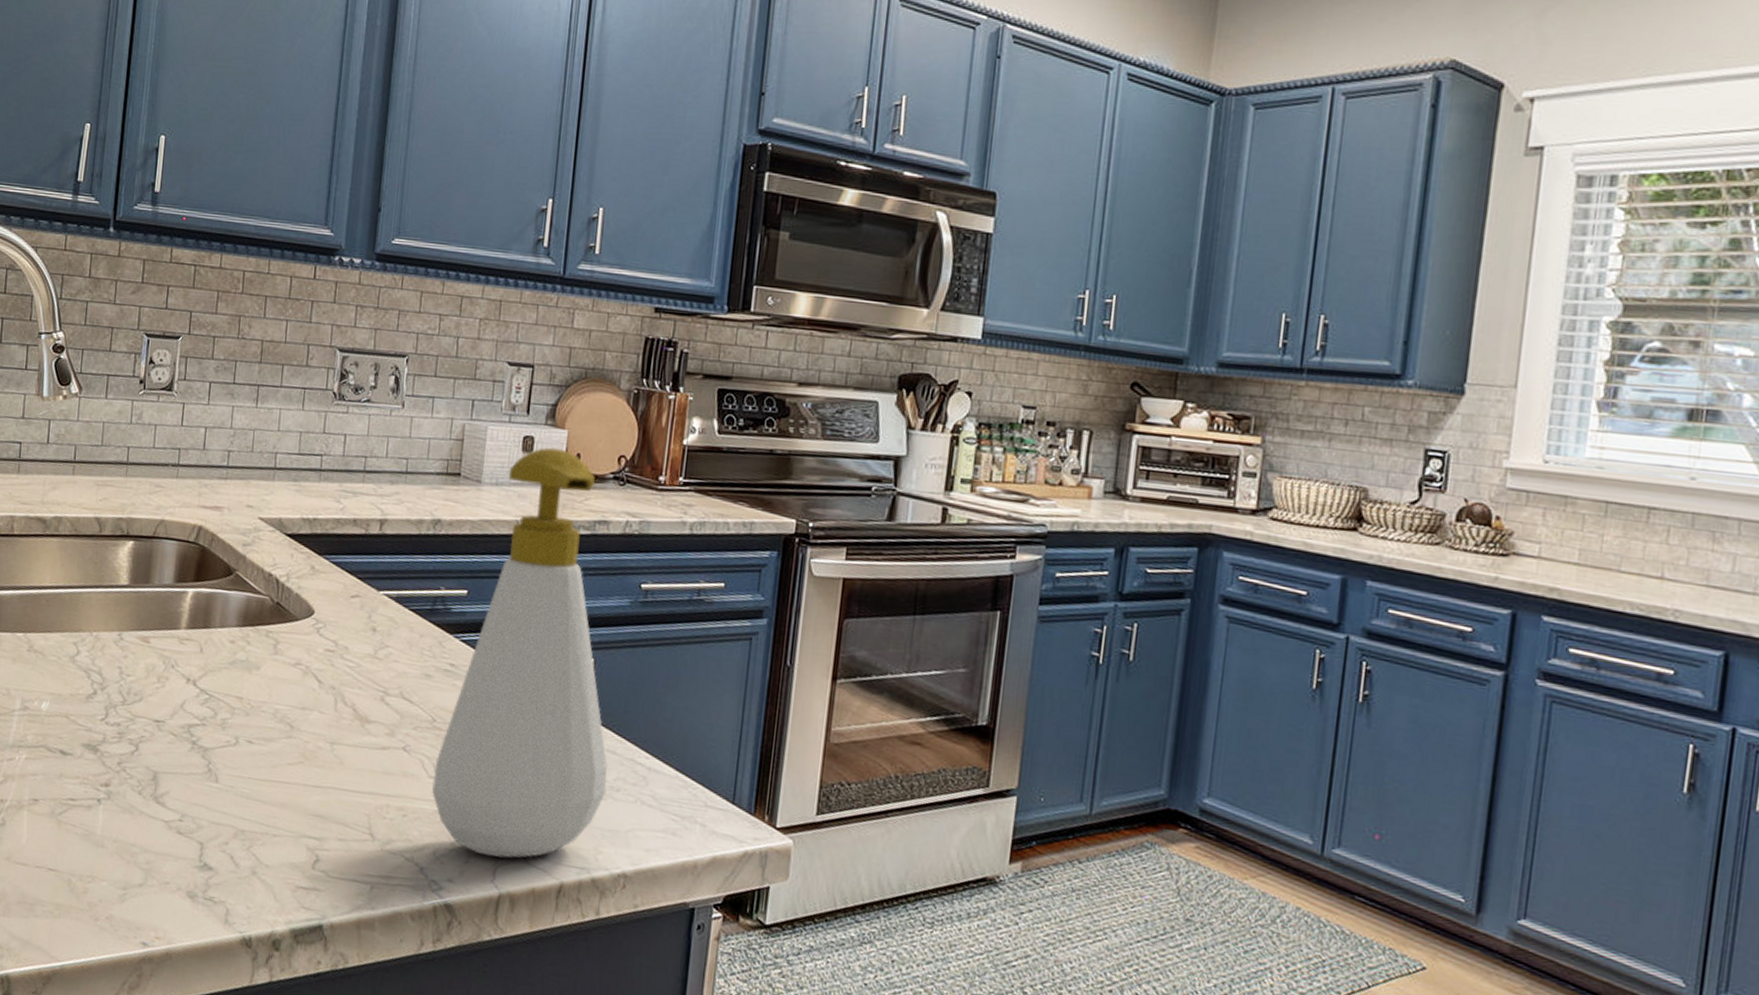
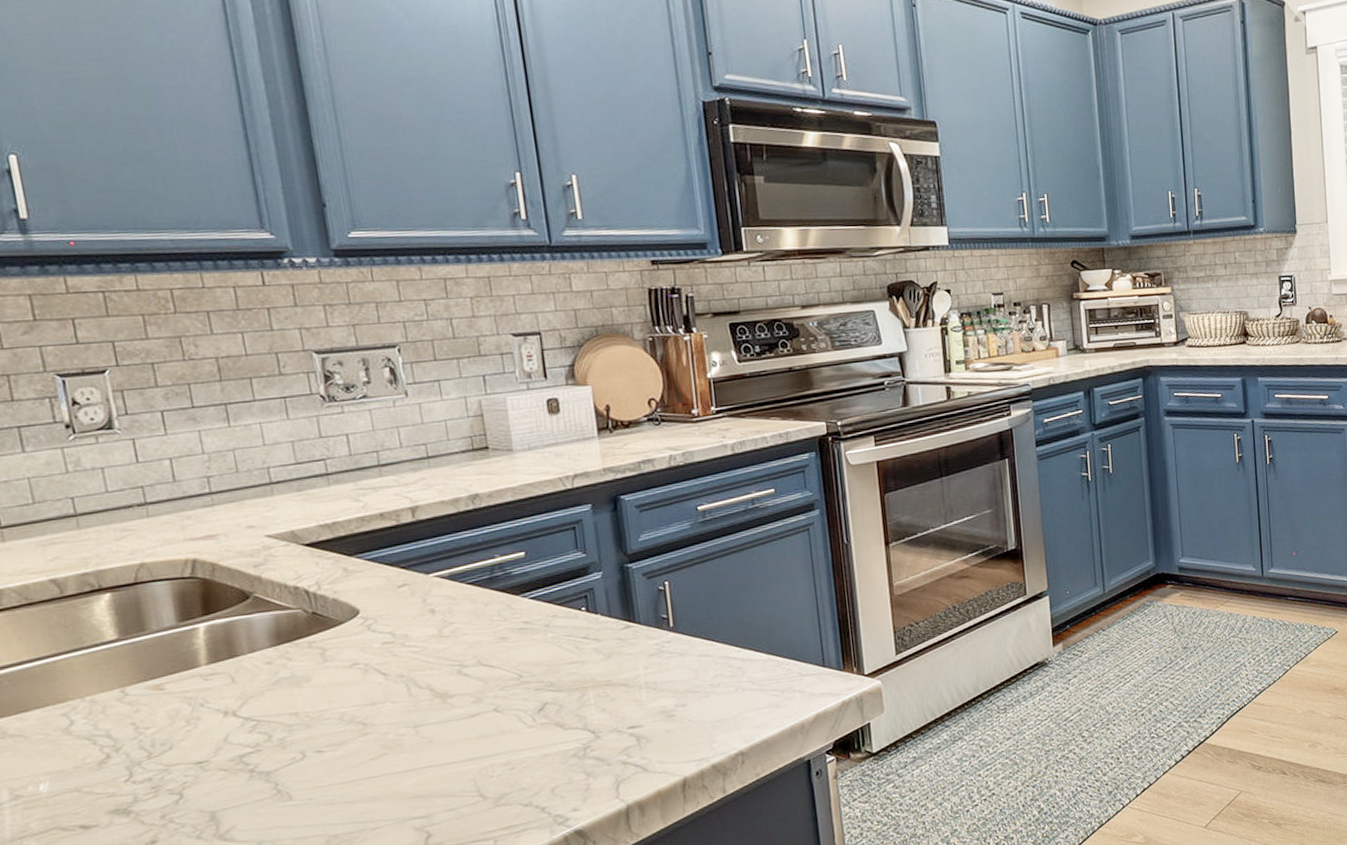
soap bottle: present [432,447,607,858] -> none [532,404,708,780]

